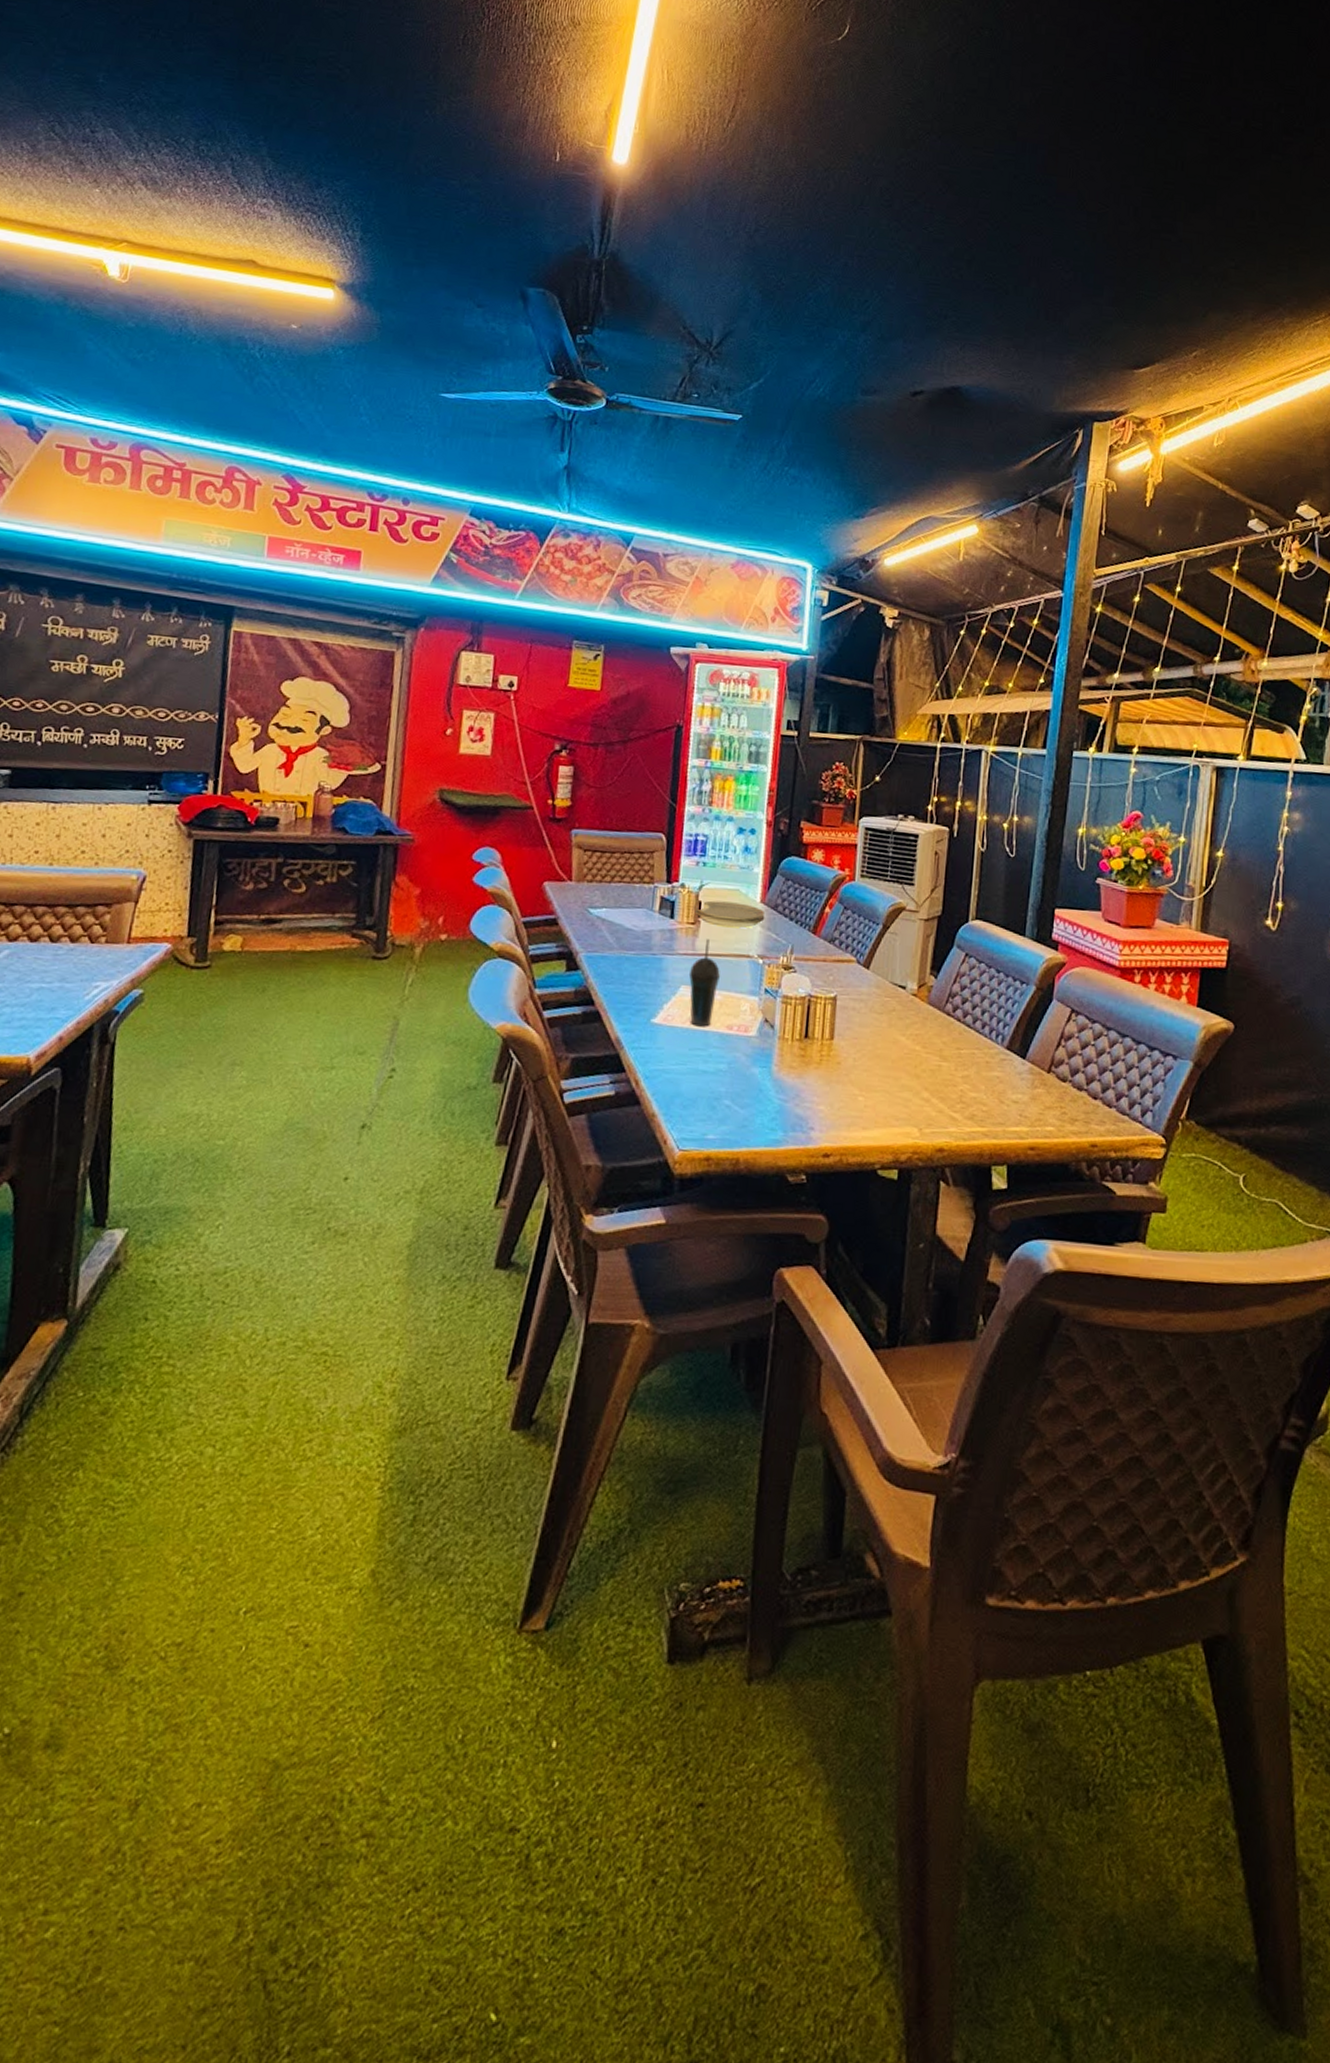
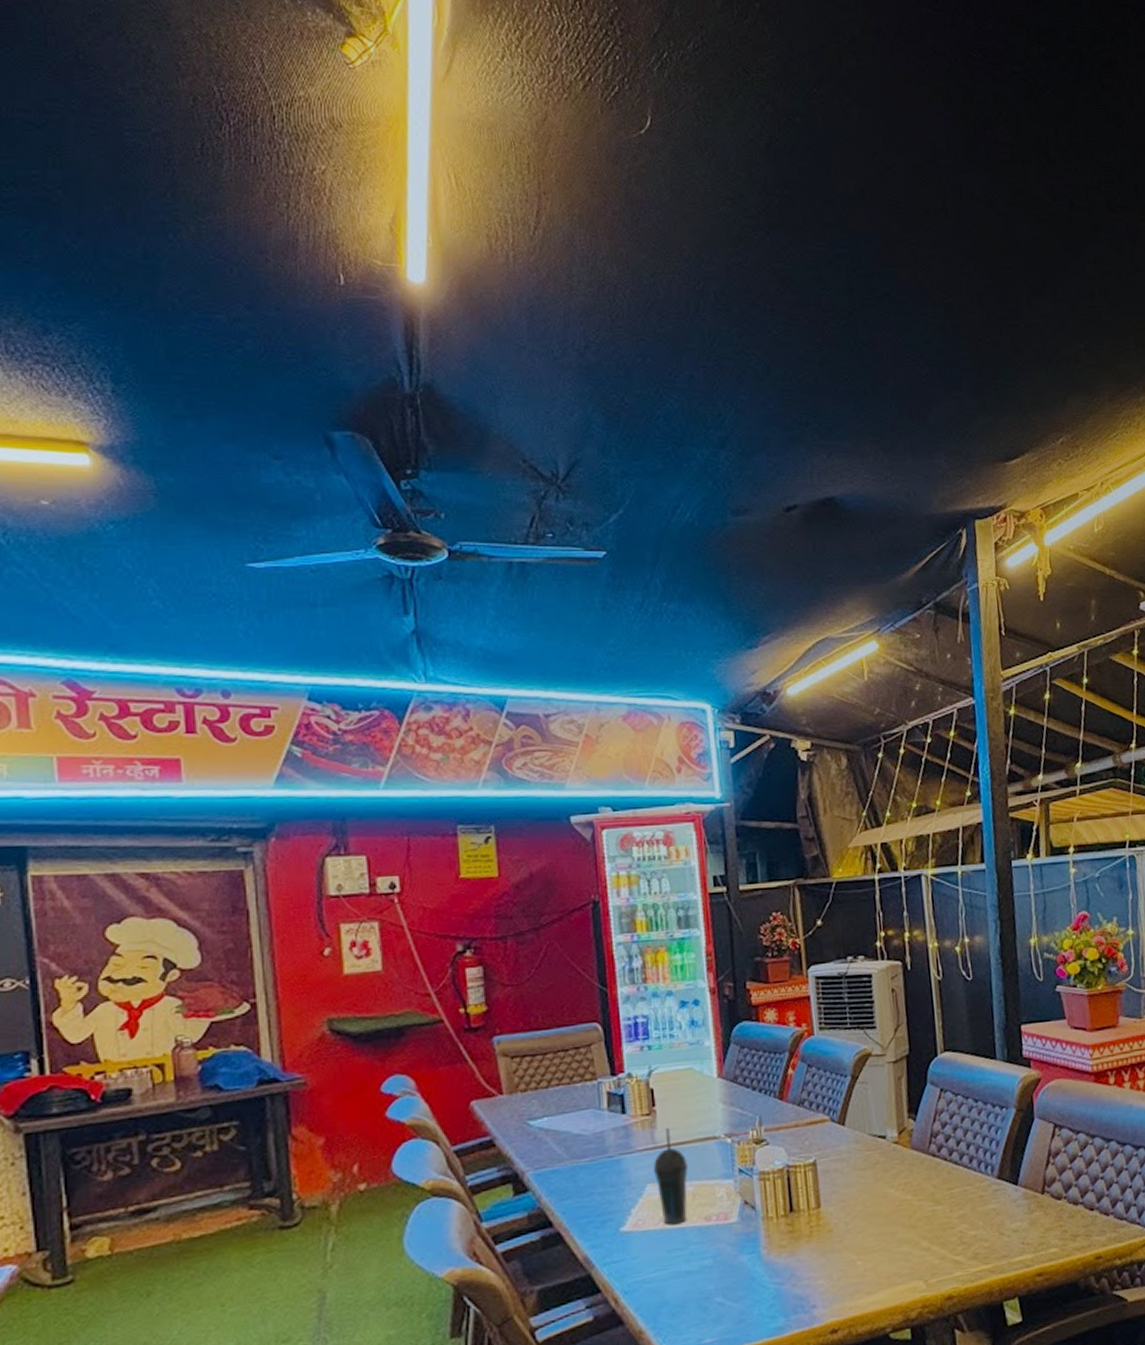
plate: present [693,900,765,929] -> none [645,1082,726,1112]

